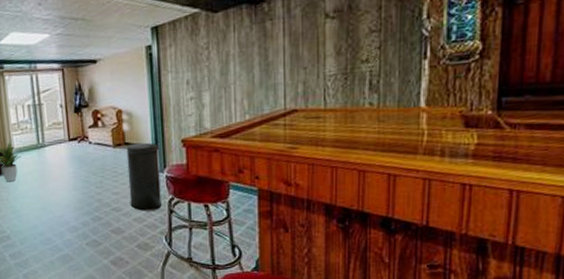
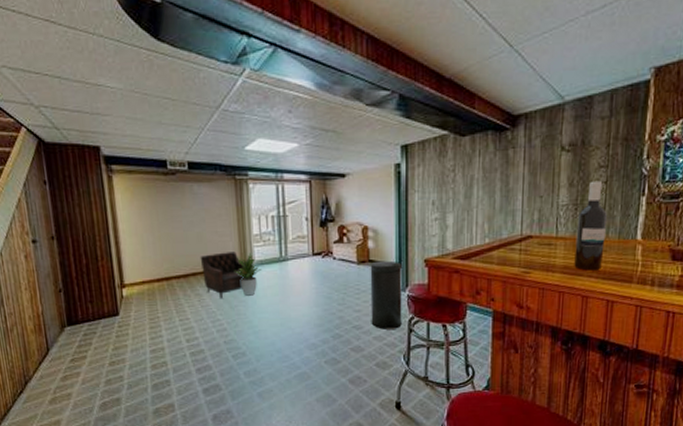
wine bottle: none [347,46,384,144] -> present [574,180,608,271]

